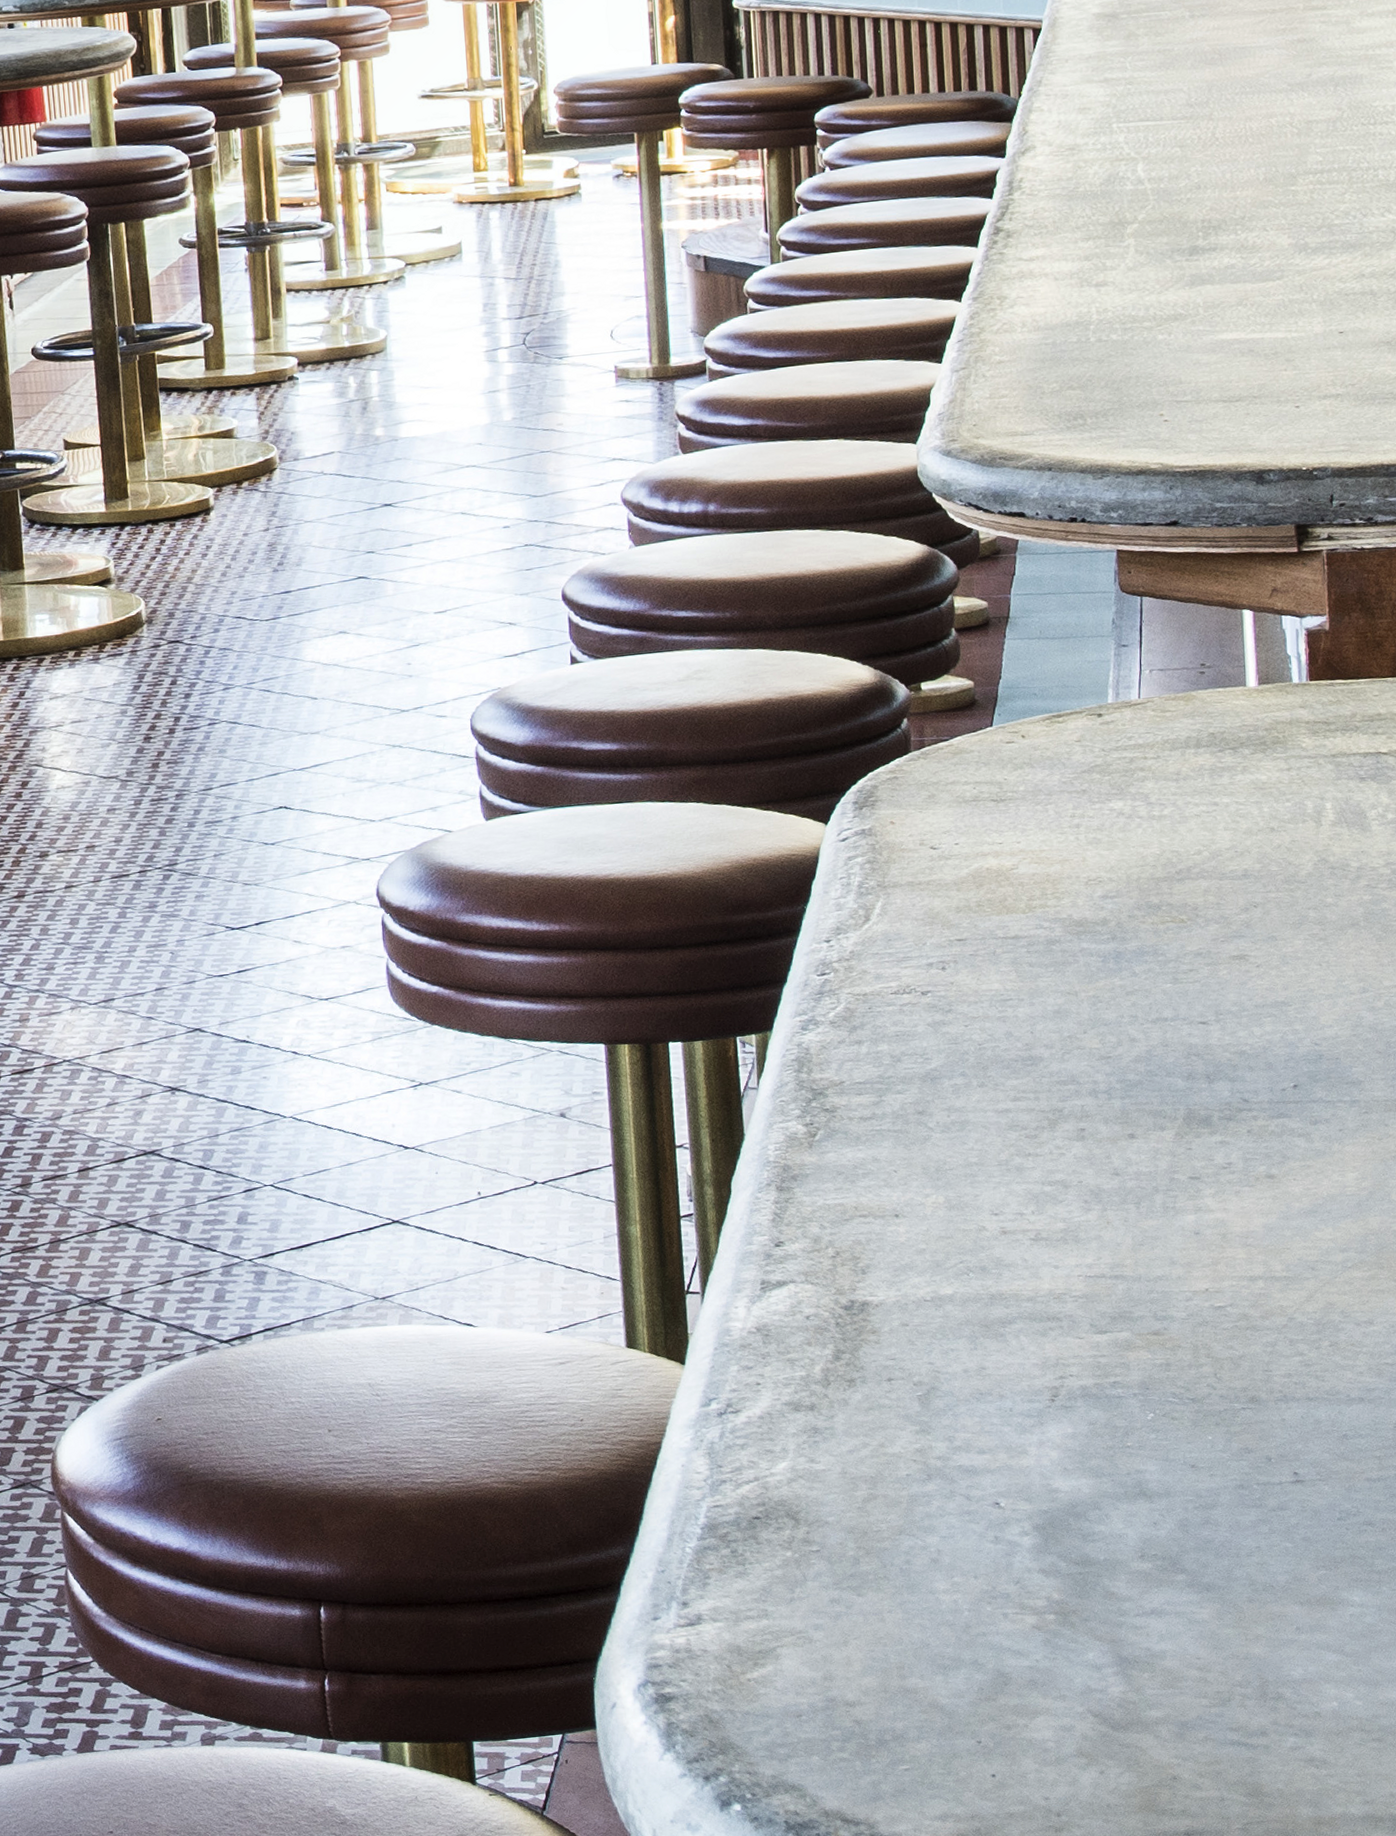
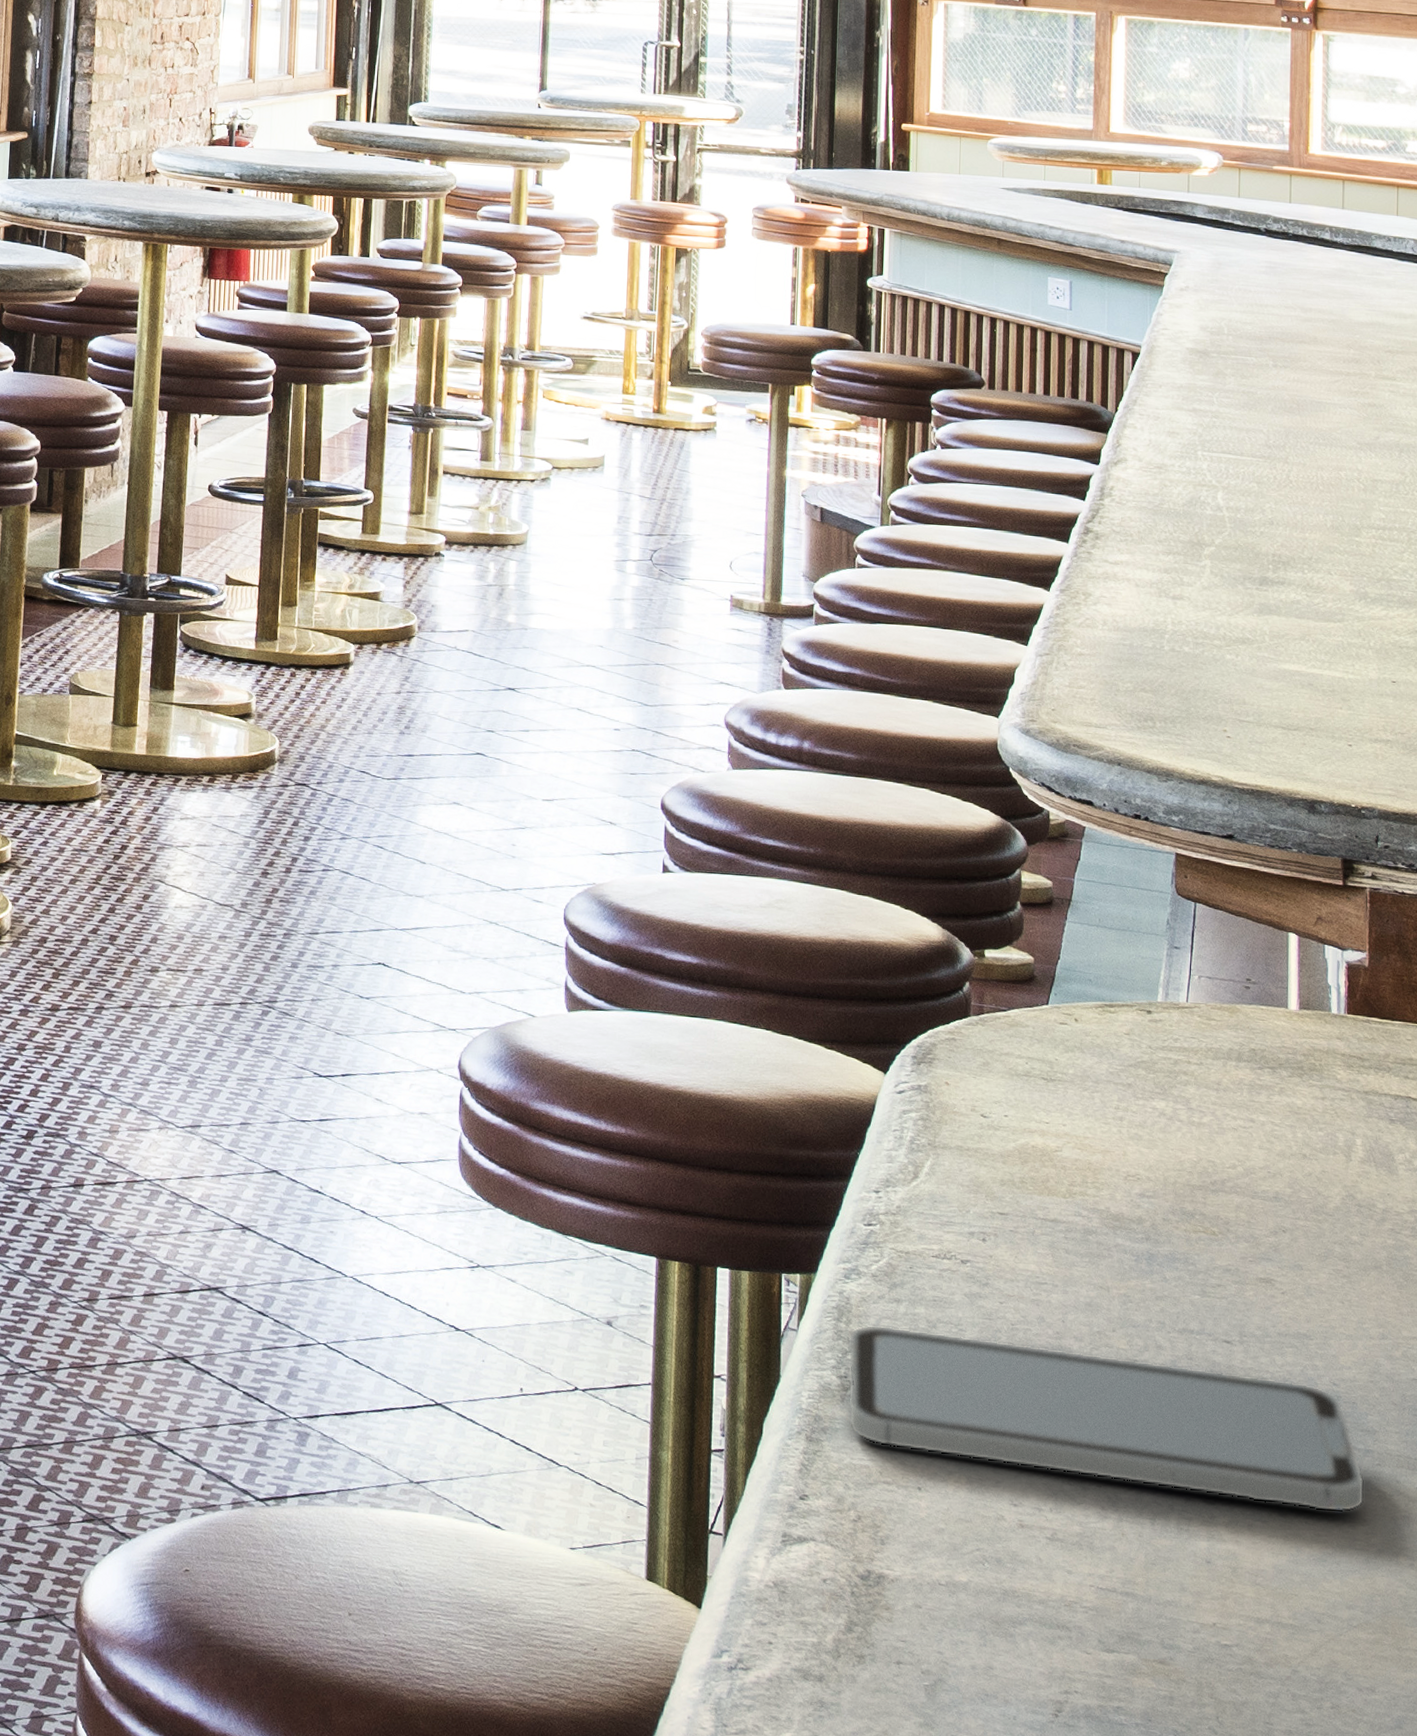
smartphone: none [811,1048,1353,1183] -> present [848,1324,1365,1513]

